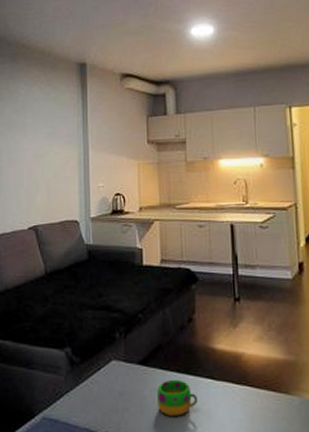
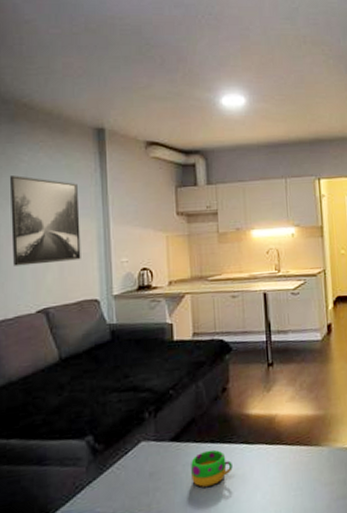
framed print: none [10,107,65,187] -> present [9,176,81,266]

